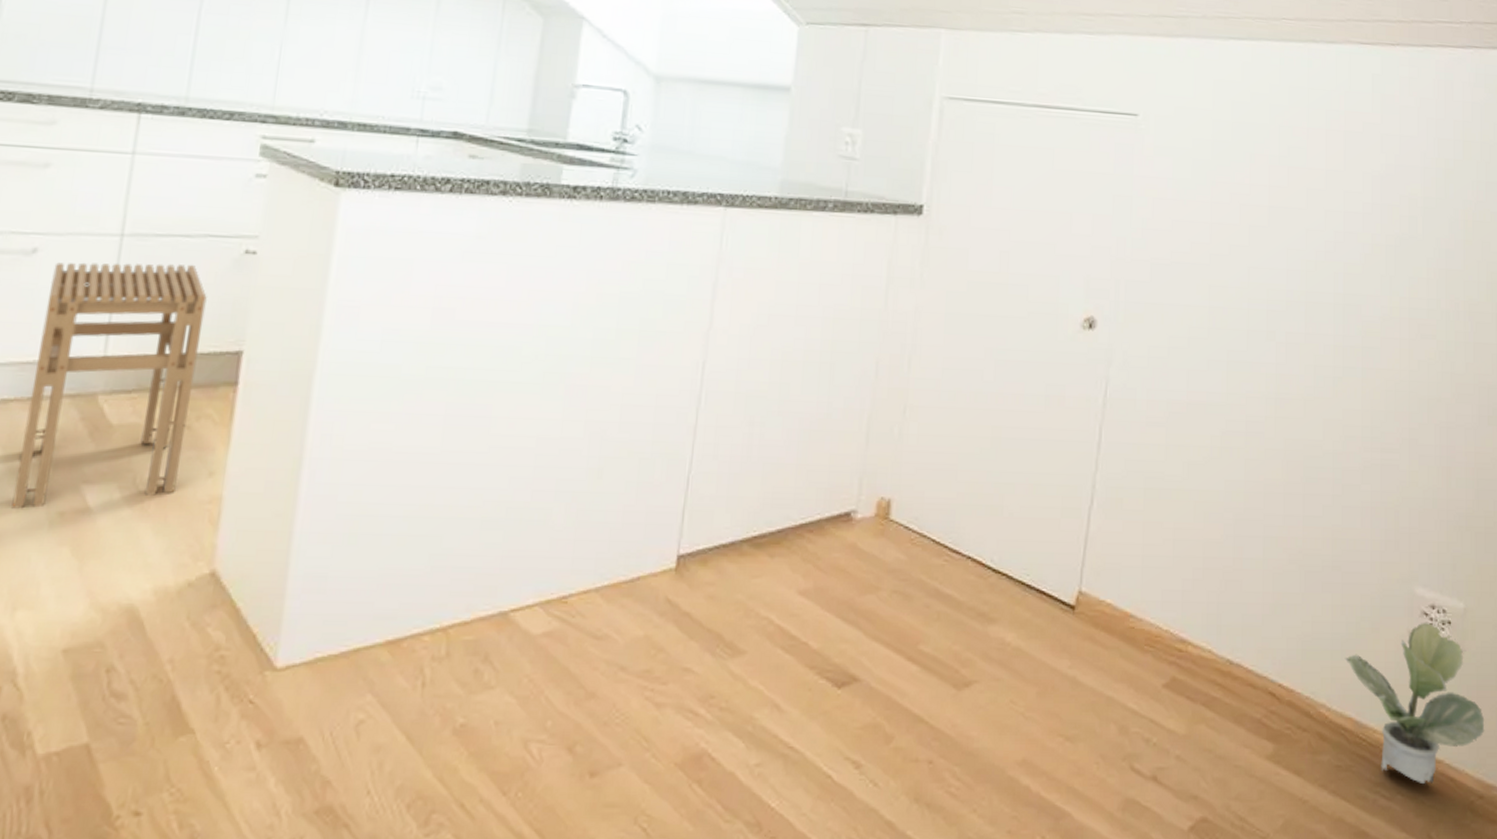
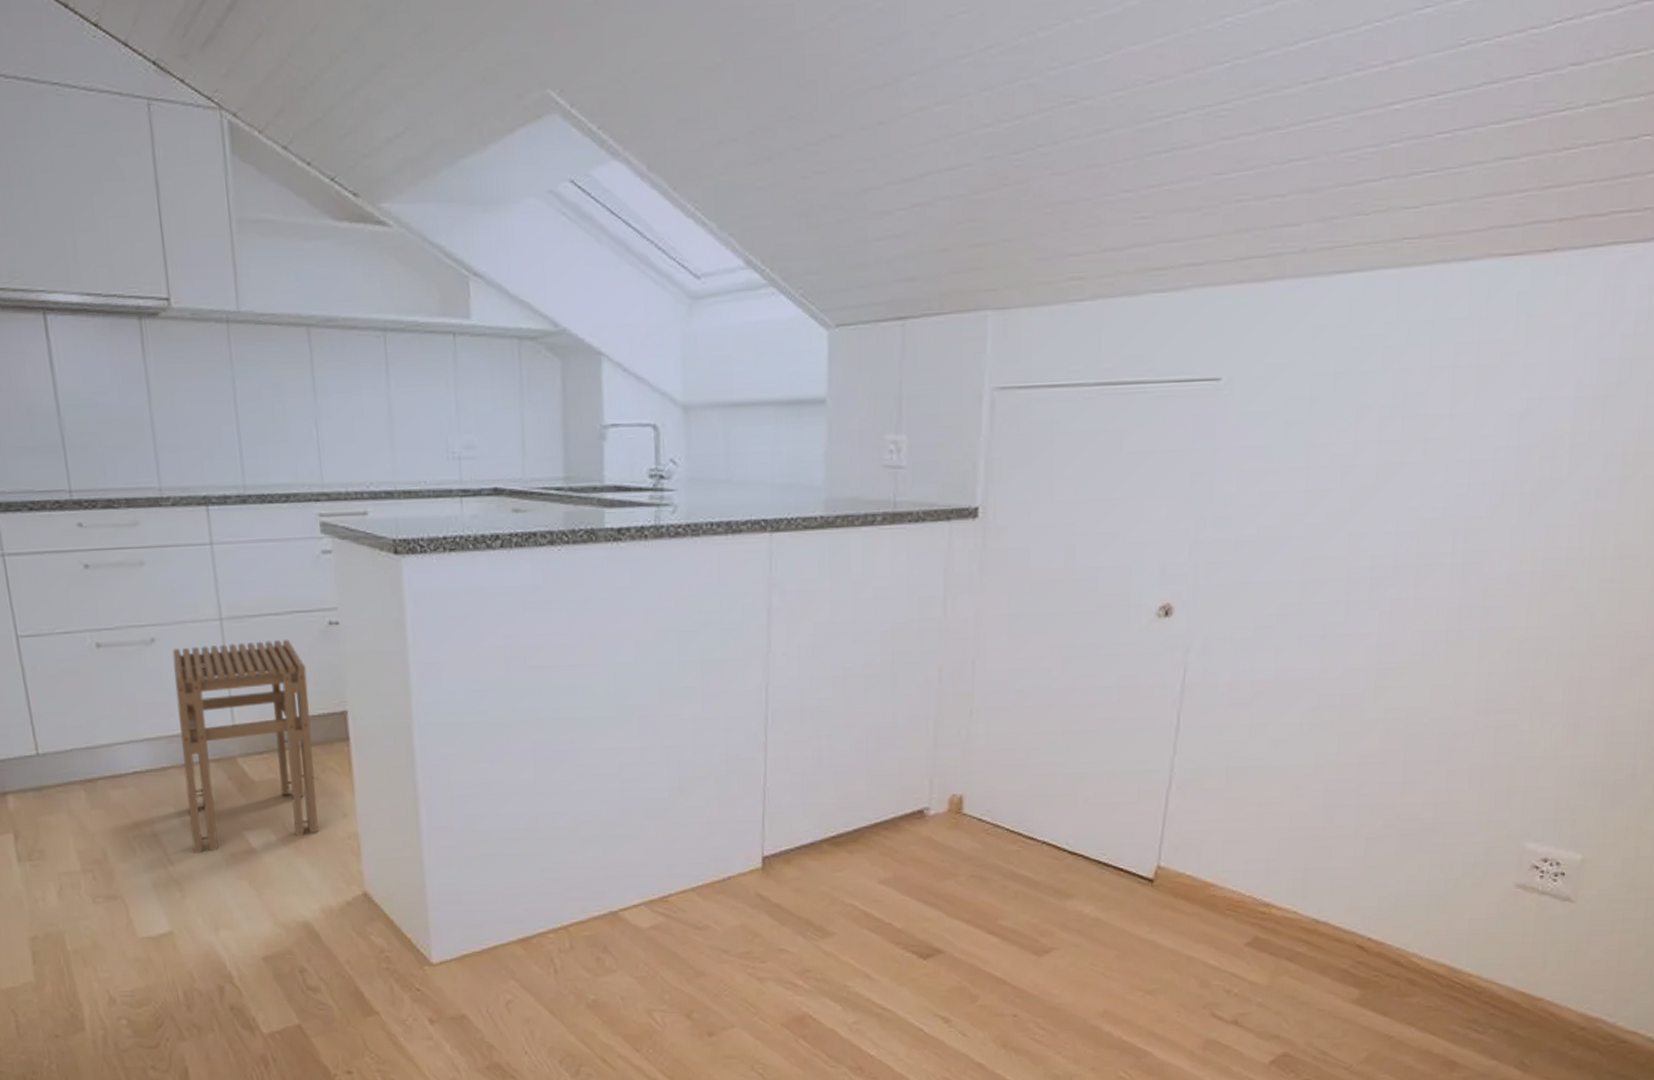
potted plant: present [1344,622,1485,784] -> none [1441,874,1595,1019]

